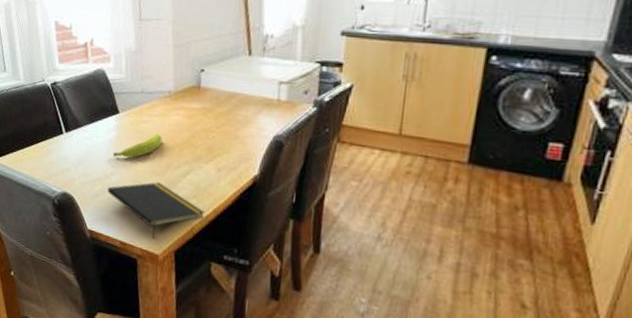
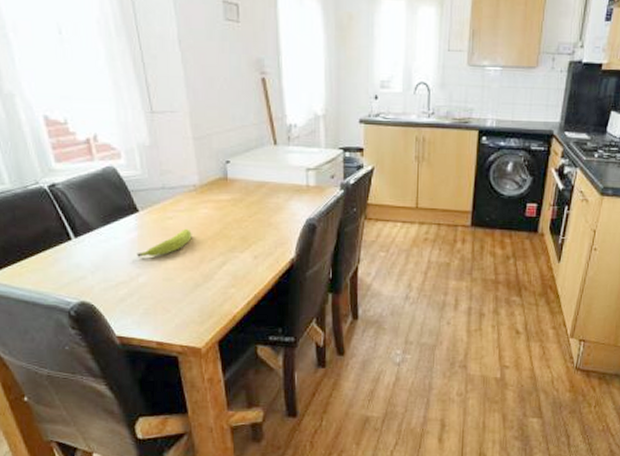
notepad: present [107,182,205,239] -> none [135,277,246,333]

